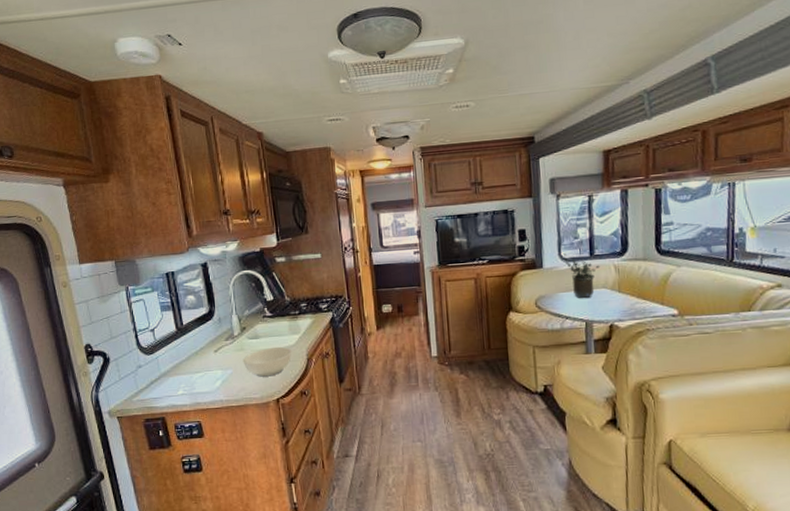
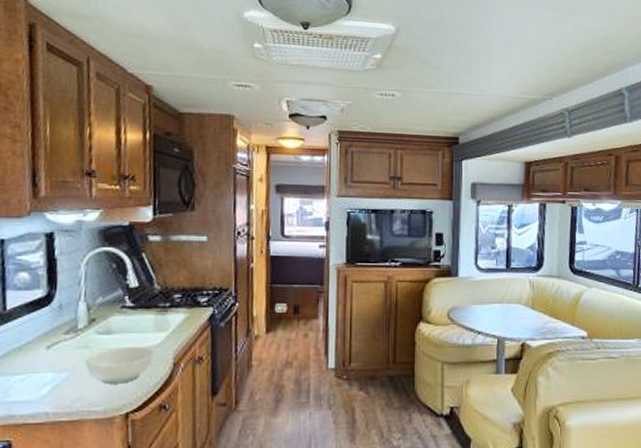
potted plant: present [564,253,600,299] -> none [480,263,516,314]

